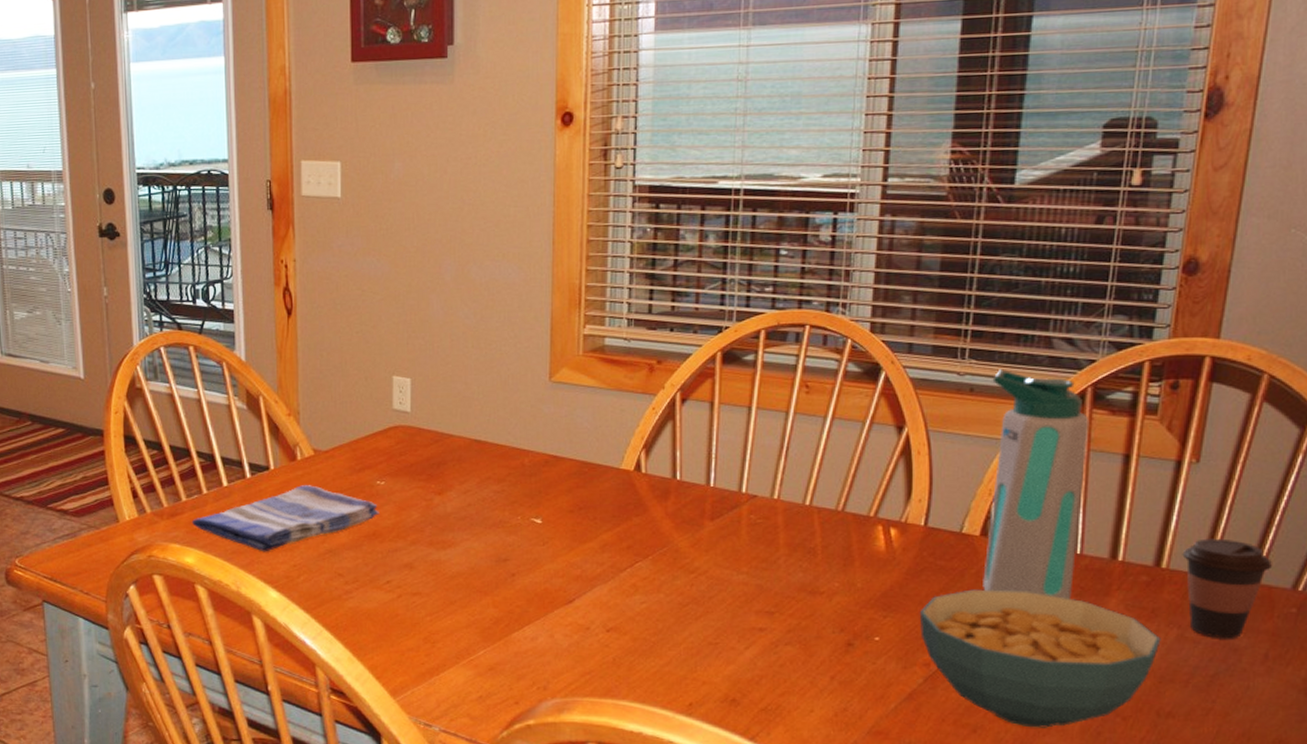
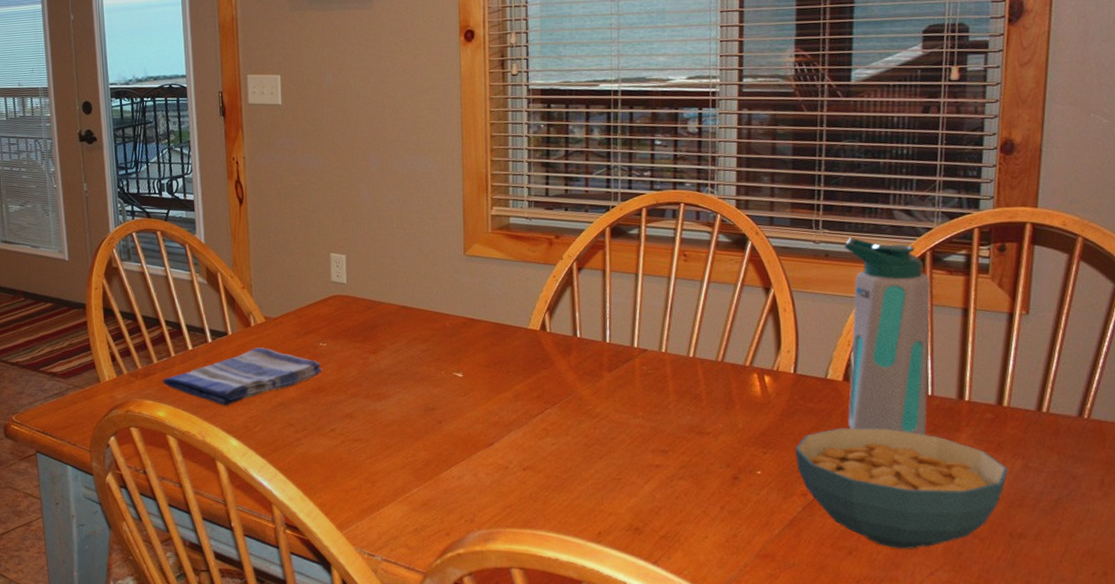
coffee cup: present [1182,538,1272,639] -> none [1020,379,1100,468]

